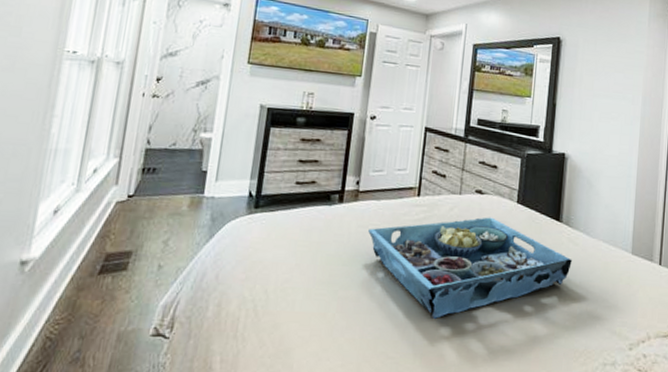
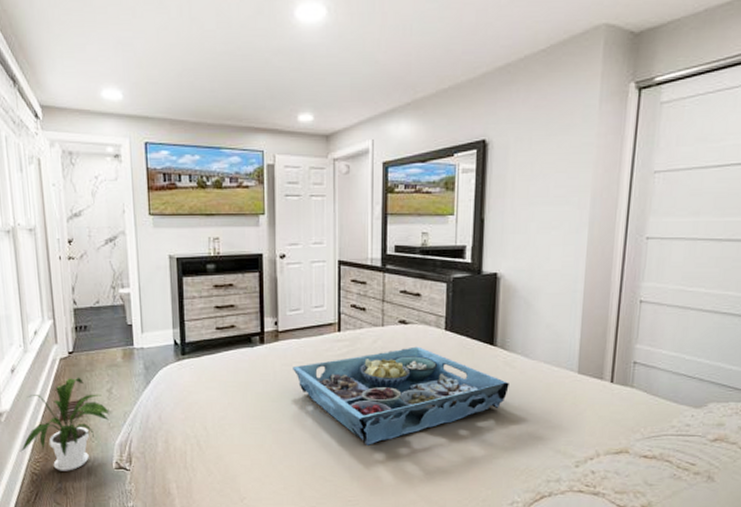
house plant: none [37,224,159,337] -> present [20,377,109,471]

